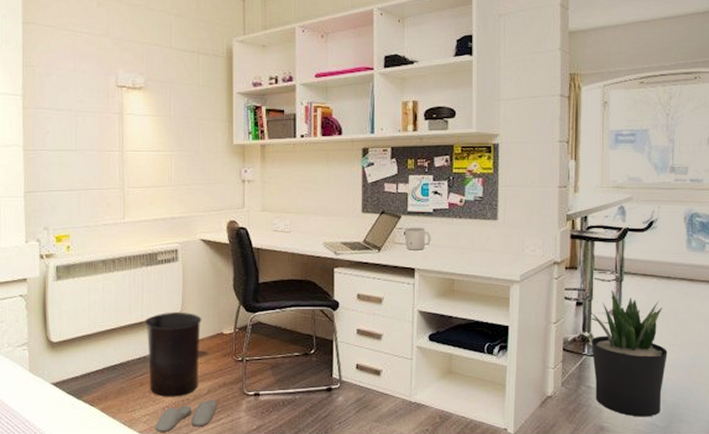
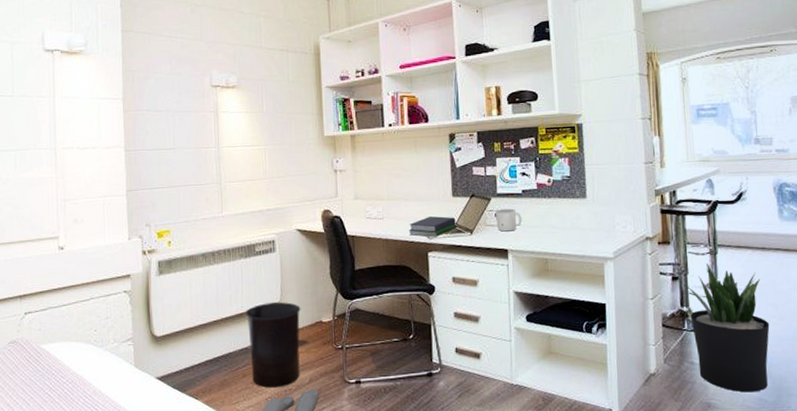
book: none [315,232,365,253] -> present [408,216,458,237]

